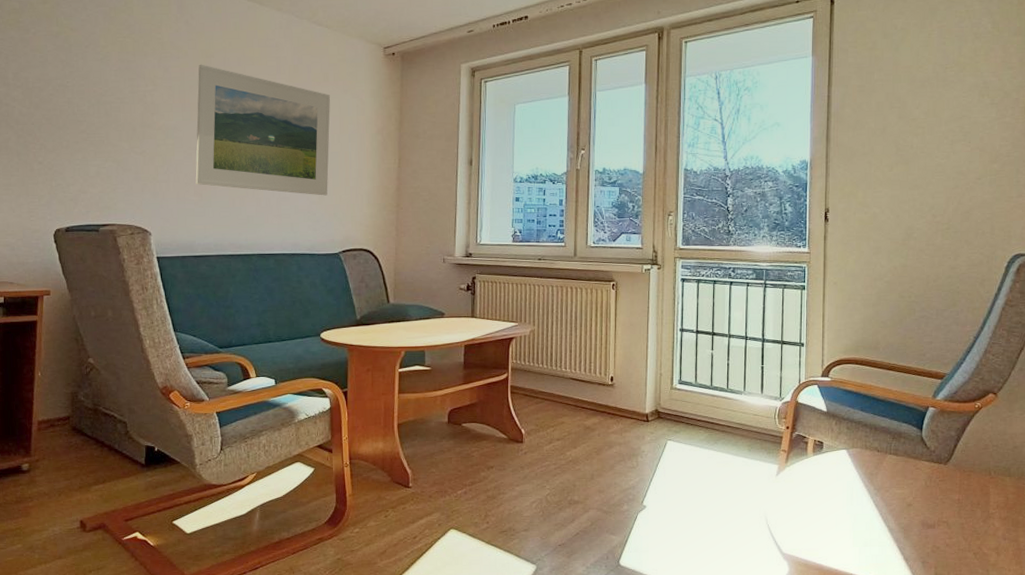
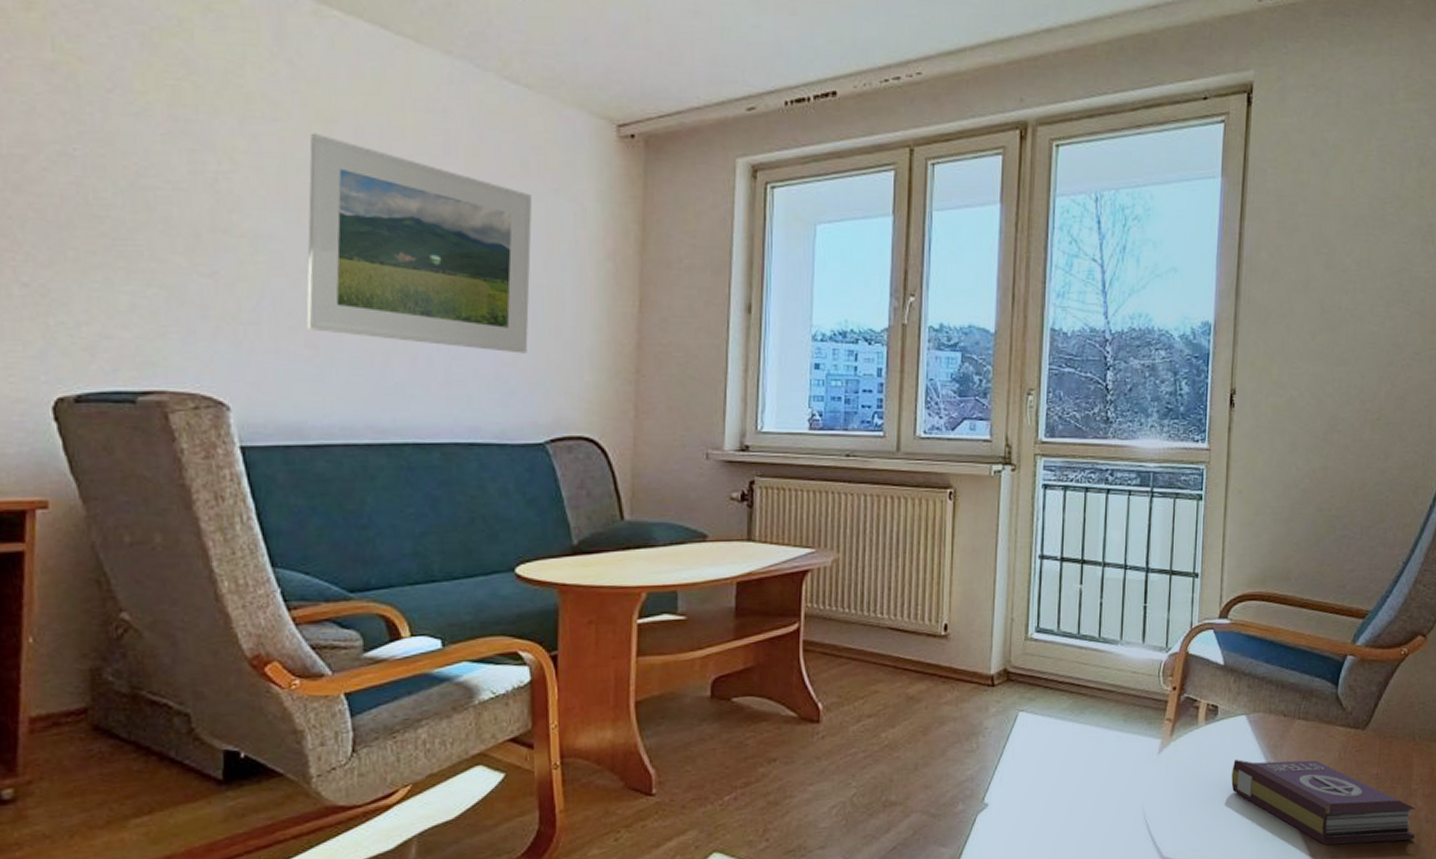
book: none [836,483,994,553] -> present [1231,760,1415,845]

